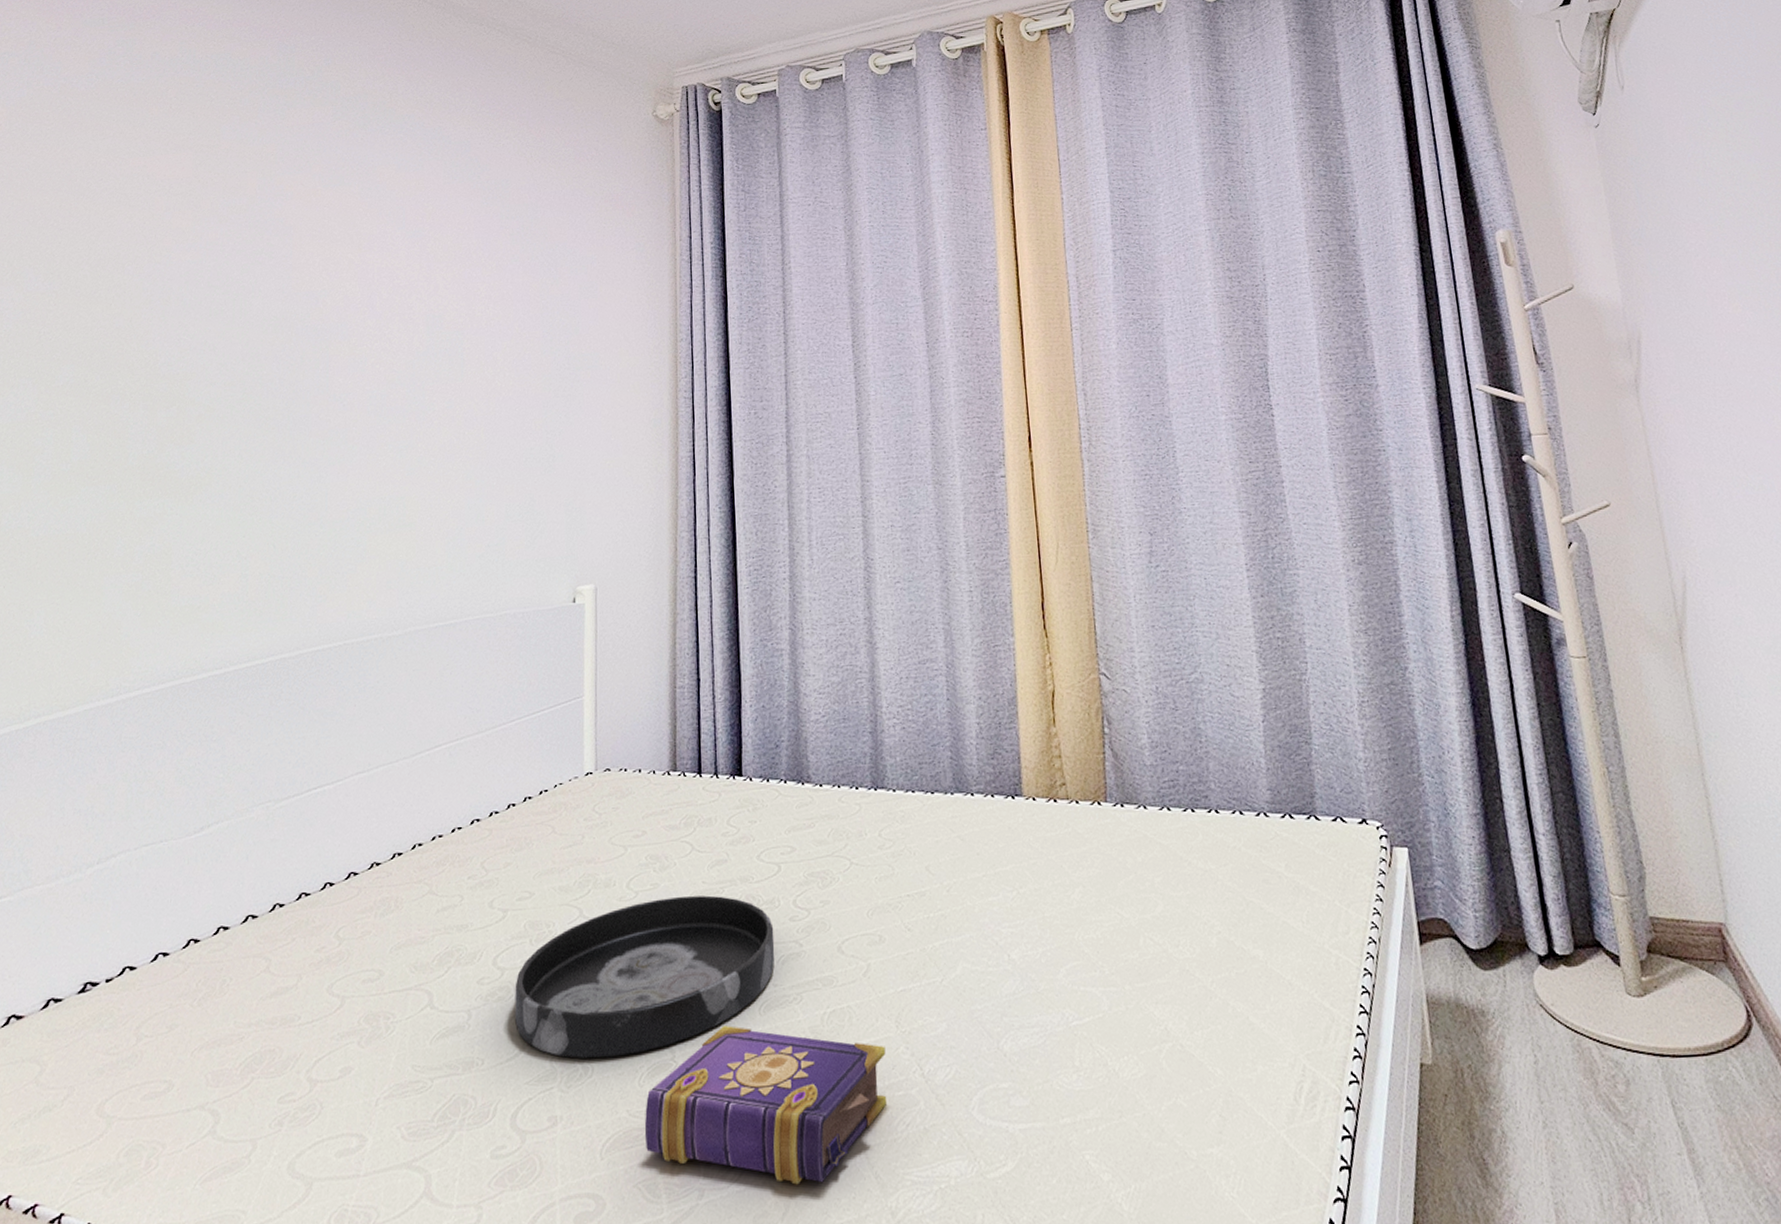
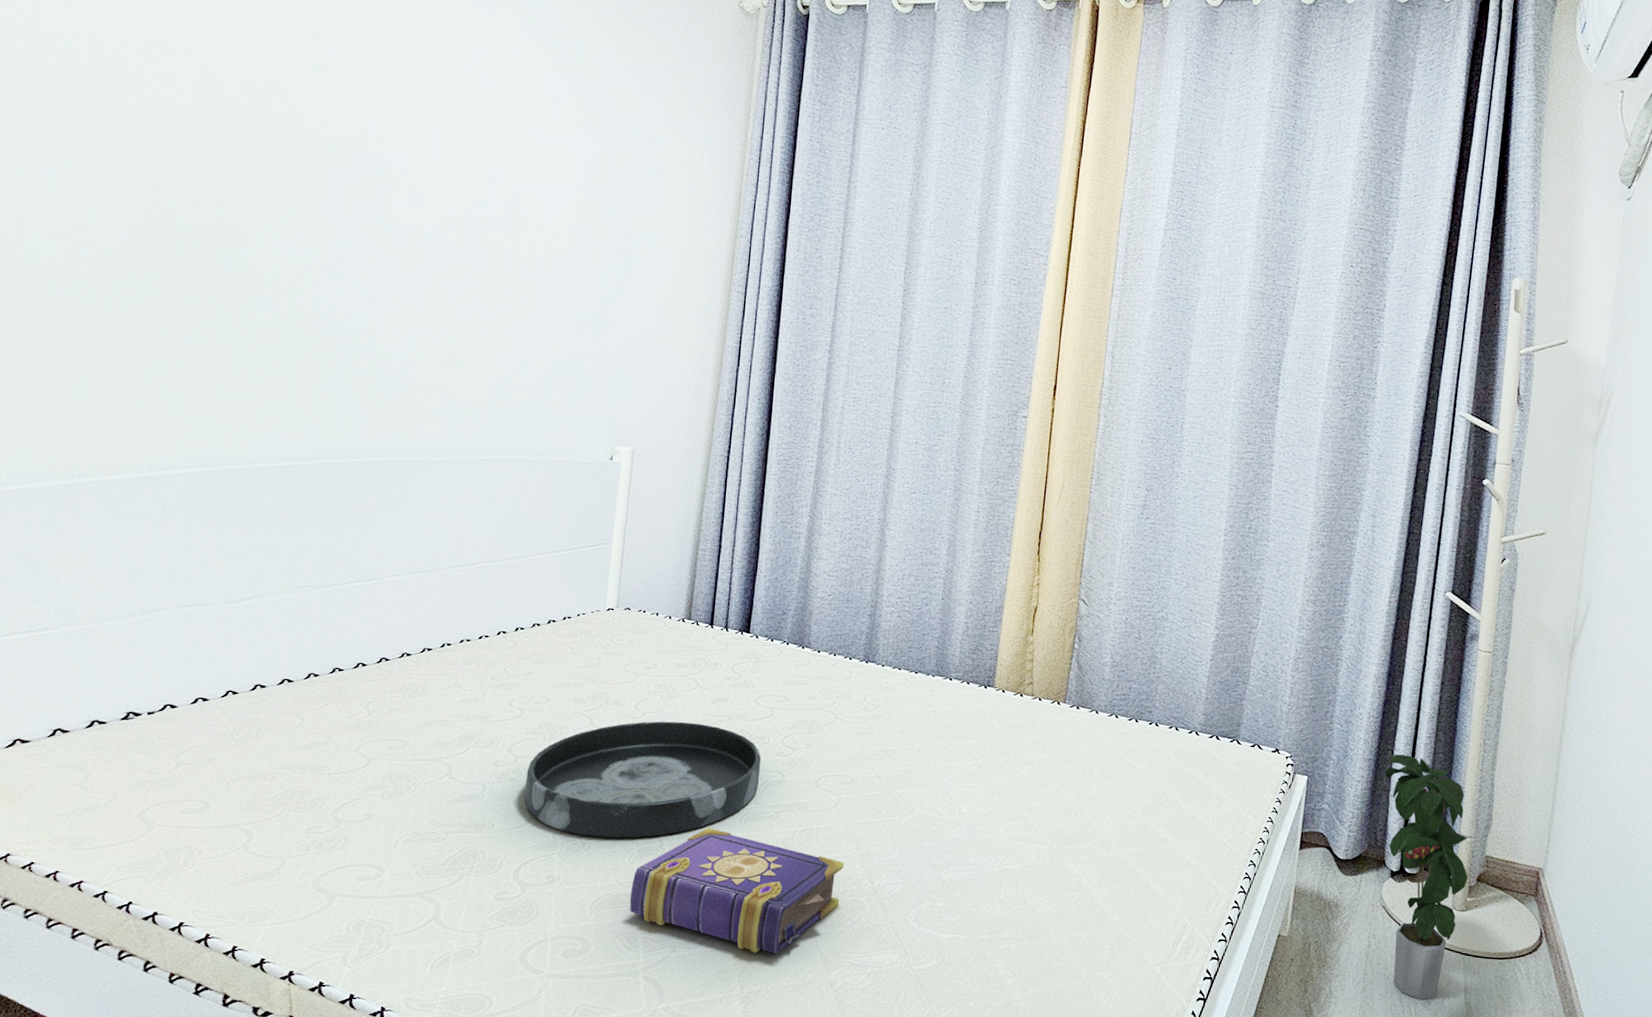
potted plant: none [1498,801,1638,1127] -> present [1384,754,1469,1000]

